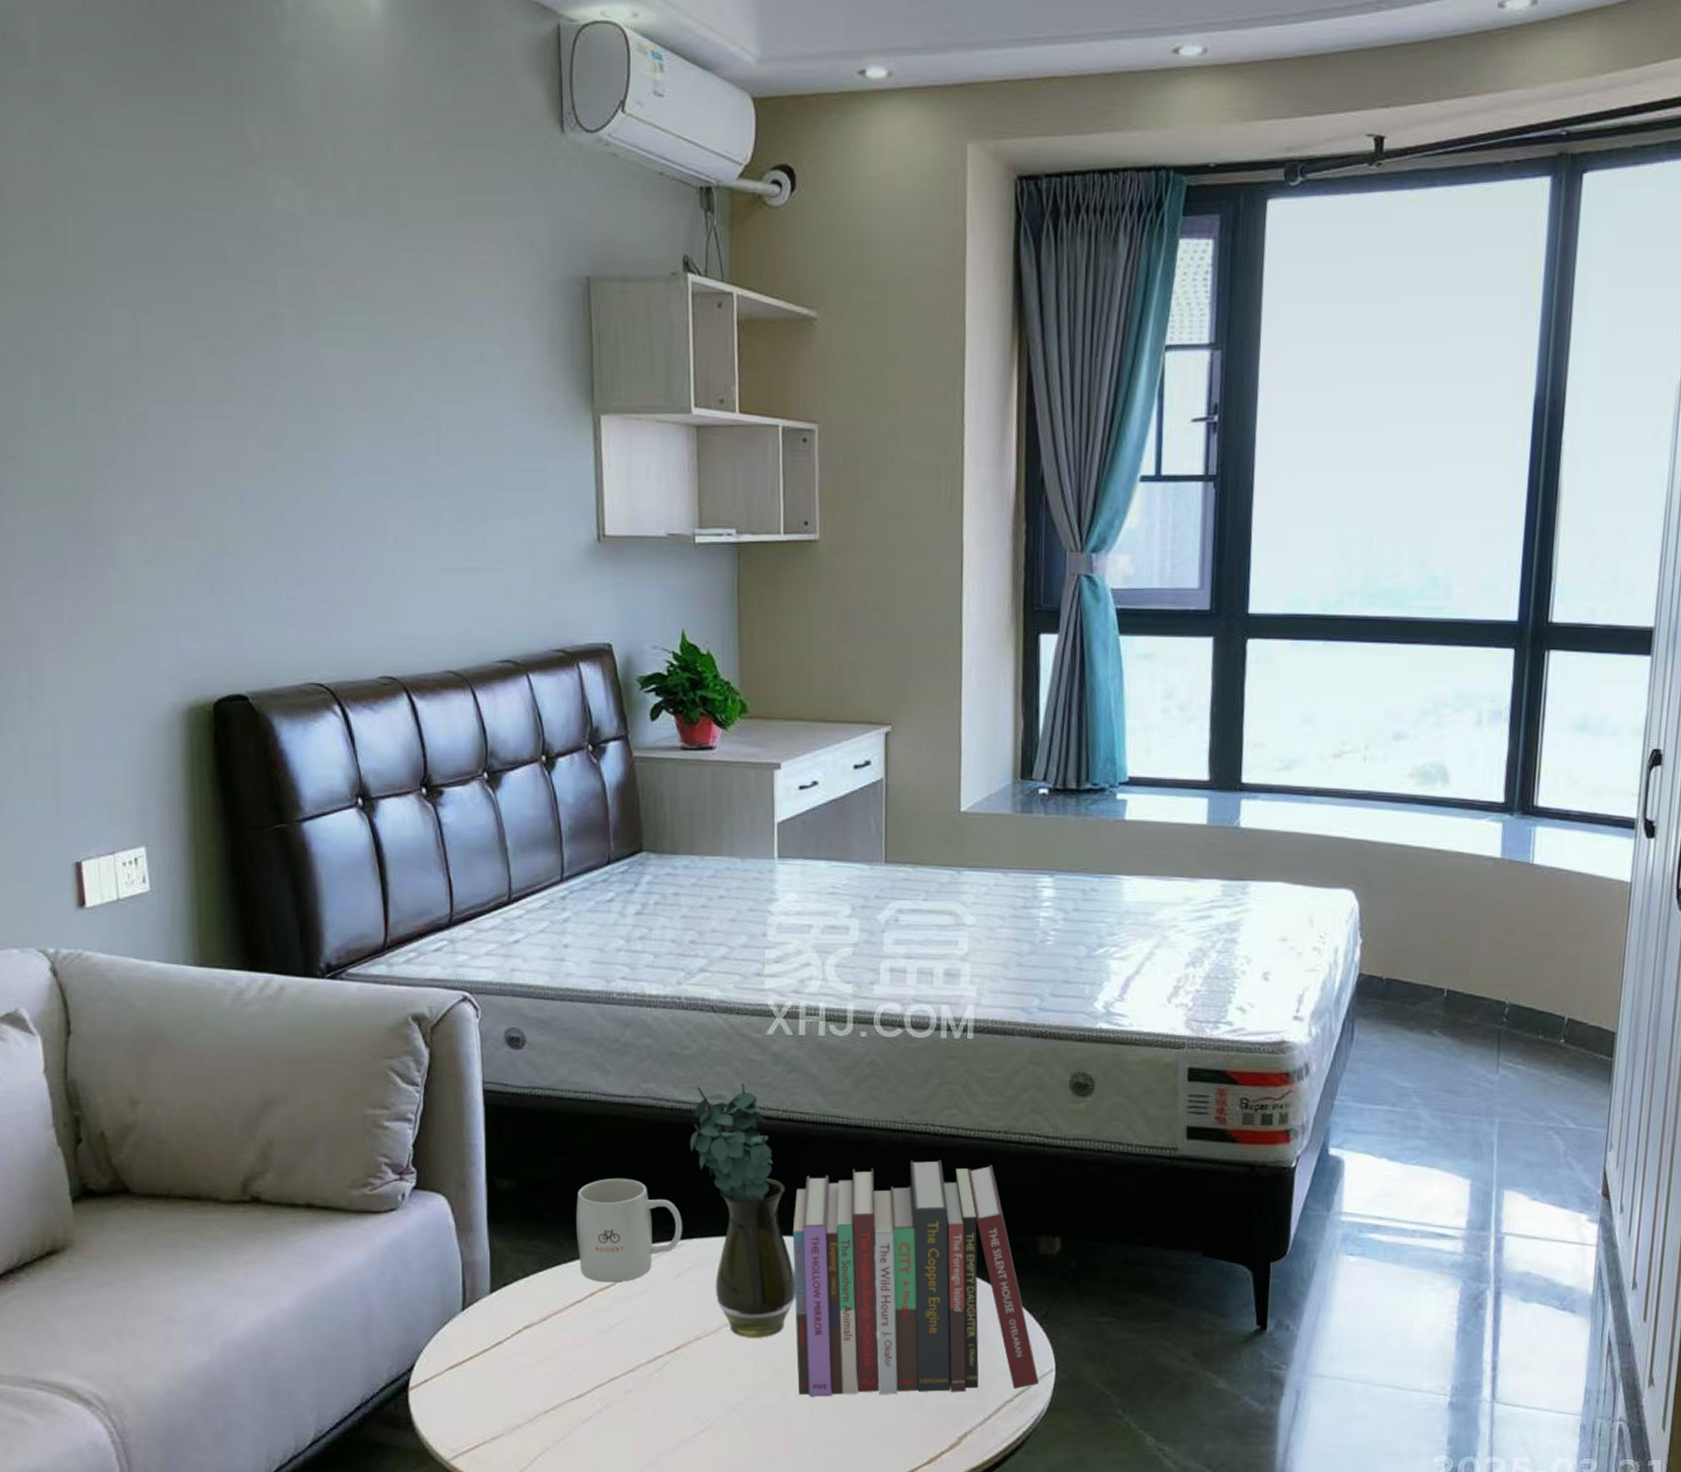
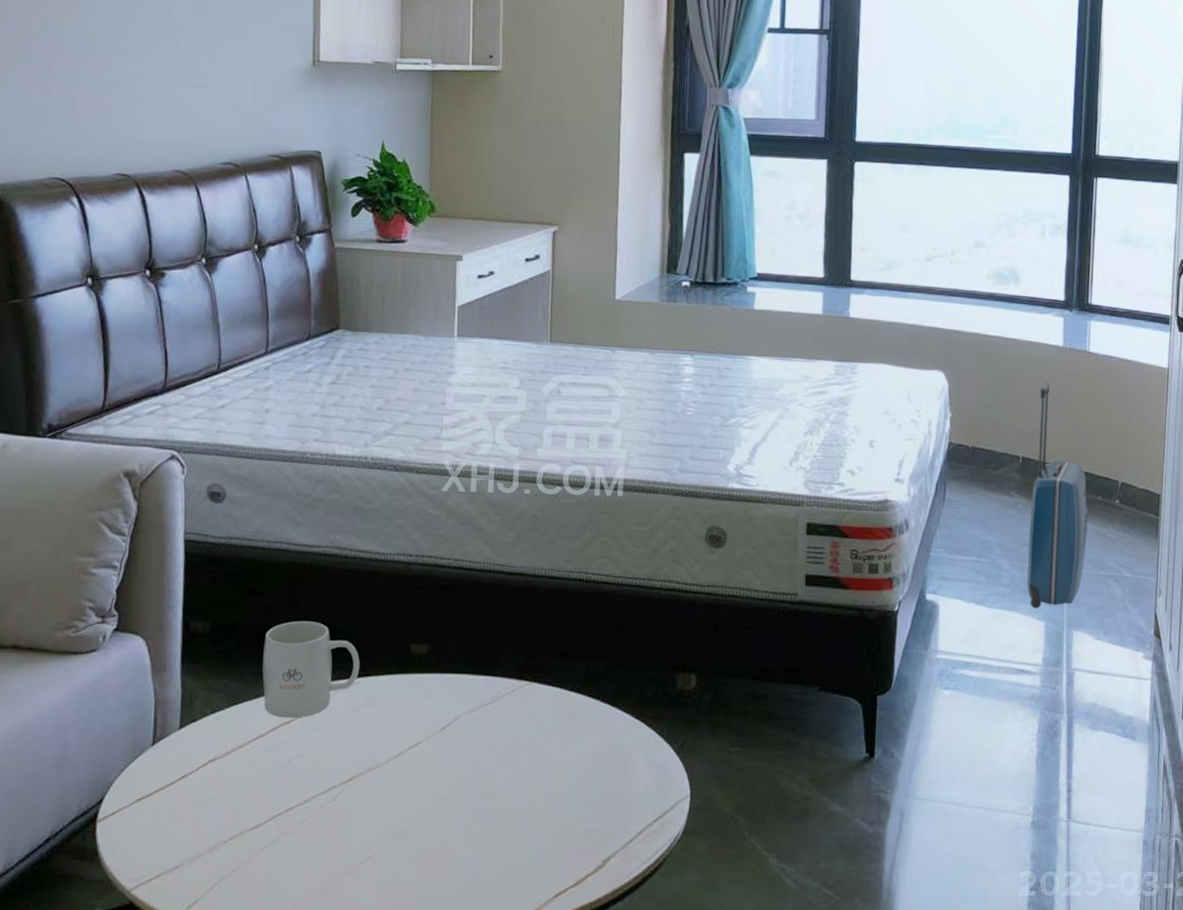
vase: present [690,1083,796,1338] -> none [370,535,461,769]
books: present [792,1159,1039,1397] -> none [458,604,675,824]
suitcase: none [1450,901,1526,1165] -> present [1027,383,1088,609]

